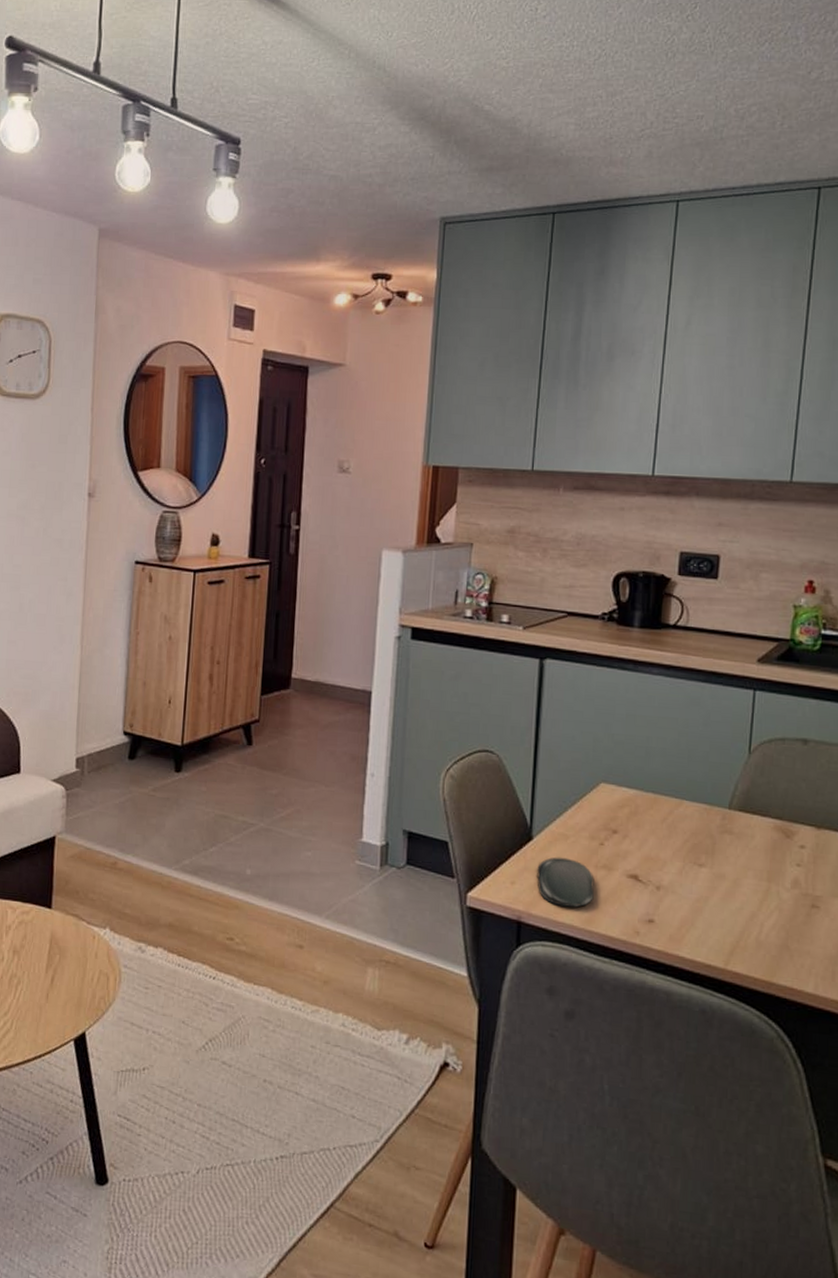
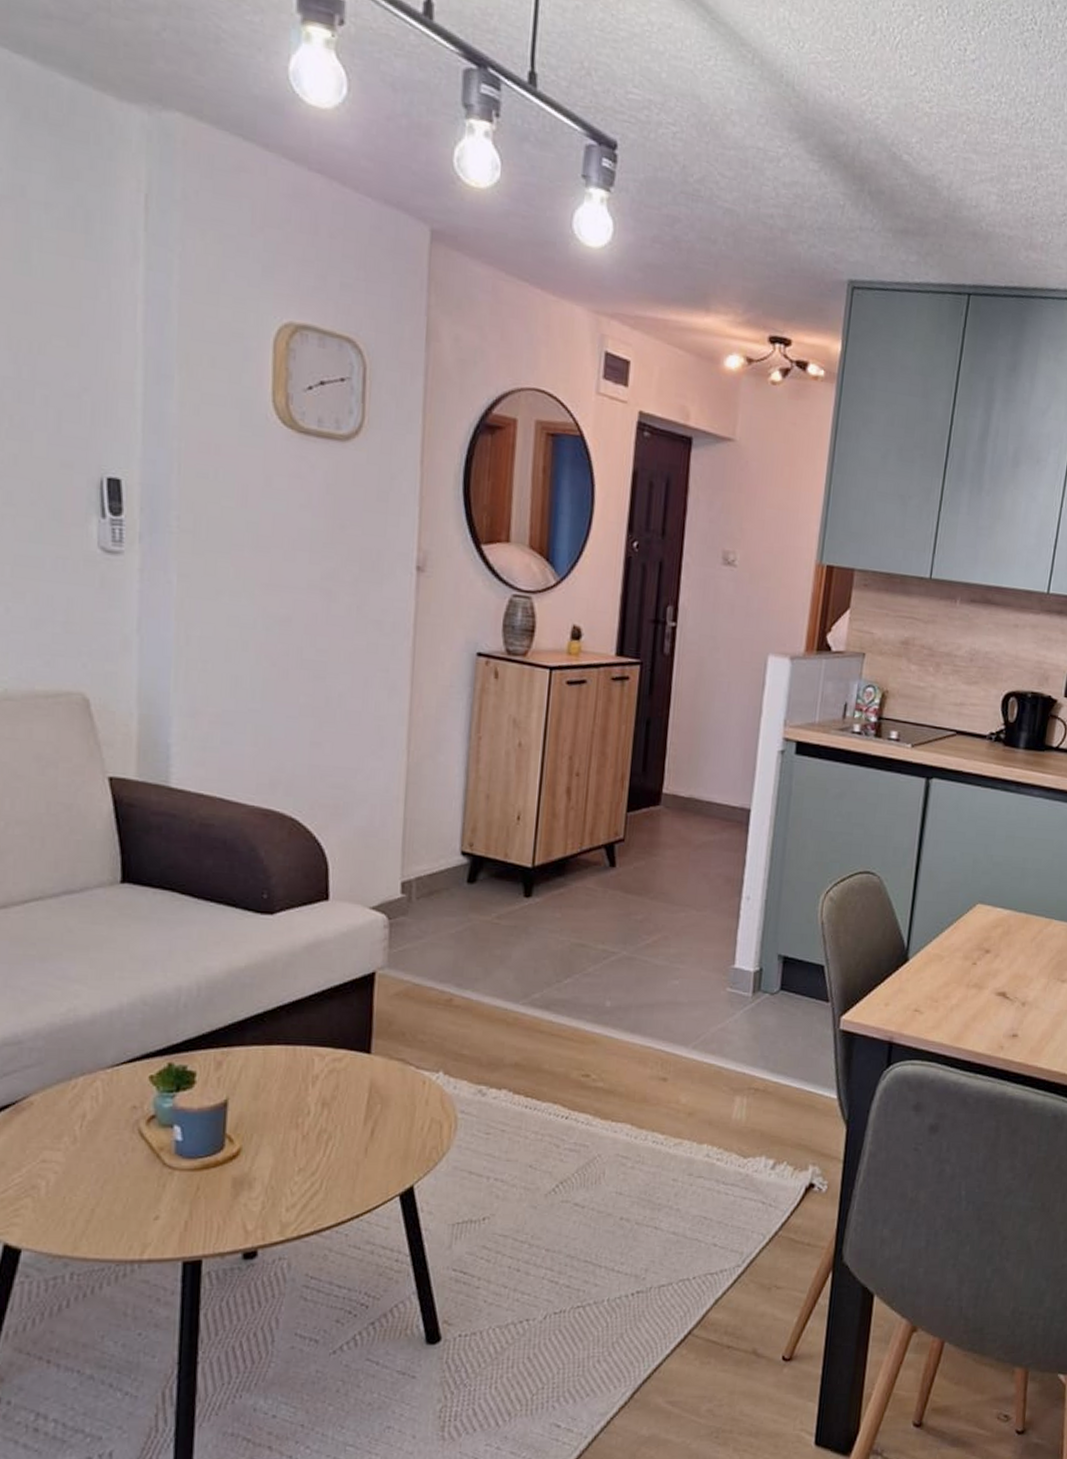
oval tray: present [537,857,595,907] -> none [910,977,965,1026]

